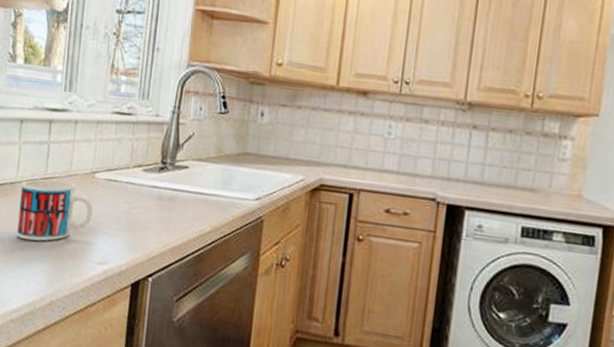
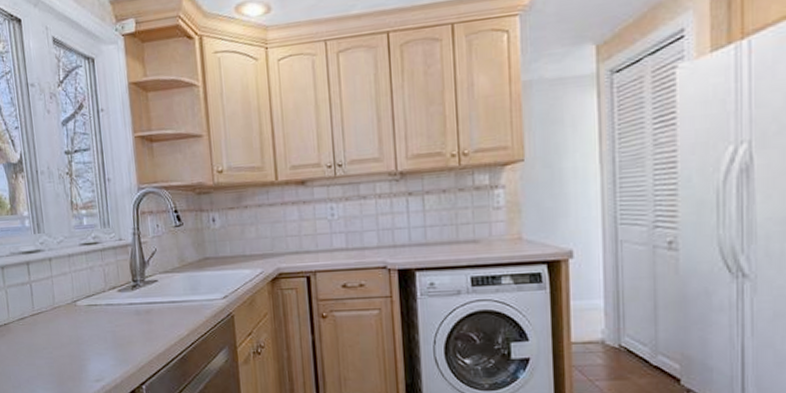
mug: present [17,179,94,241] -> none [14,314,82,372]

